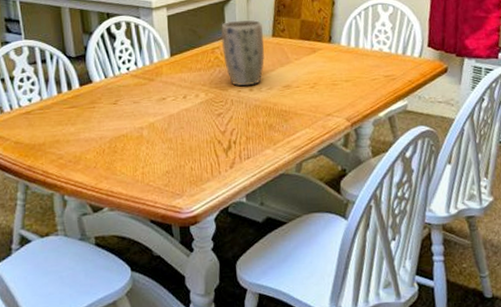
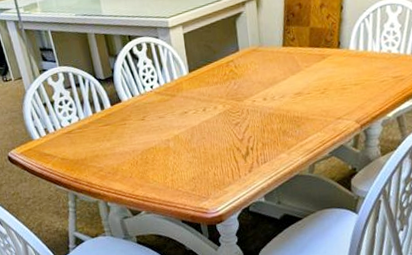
plant pot: present [220,19,265,87] -> none [233,31,277,96]

